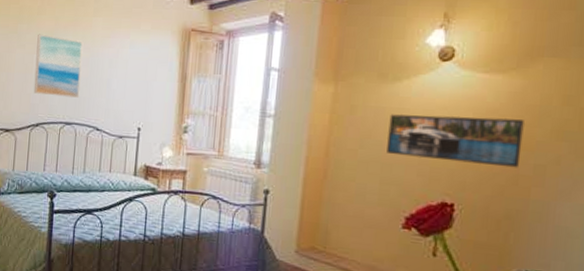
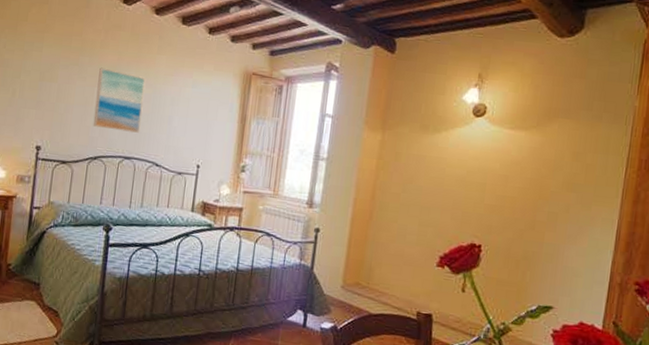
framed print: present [386,114,524,168] -> none [425,162,542,215]

